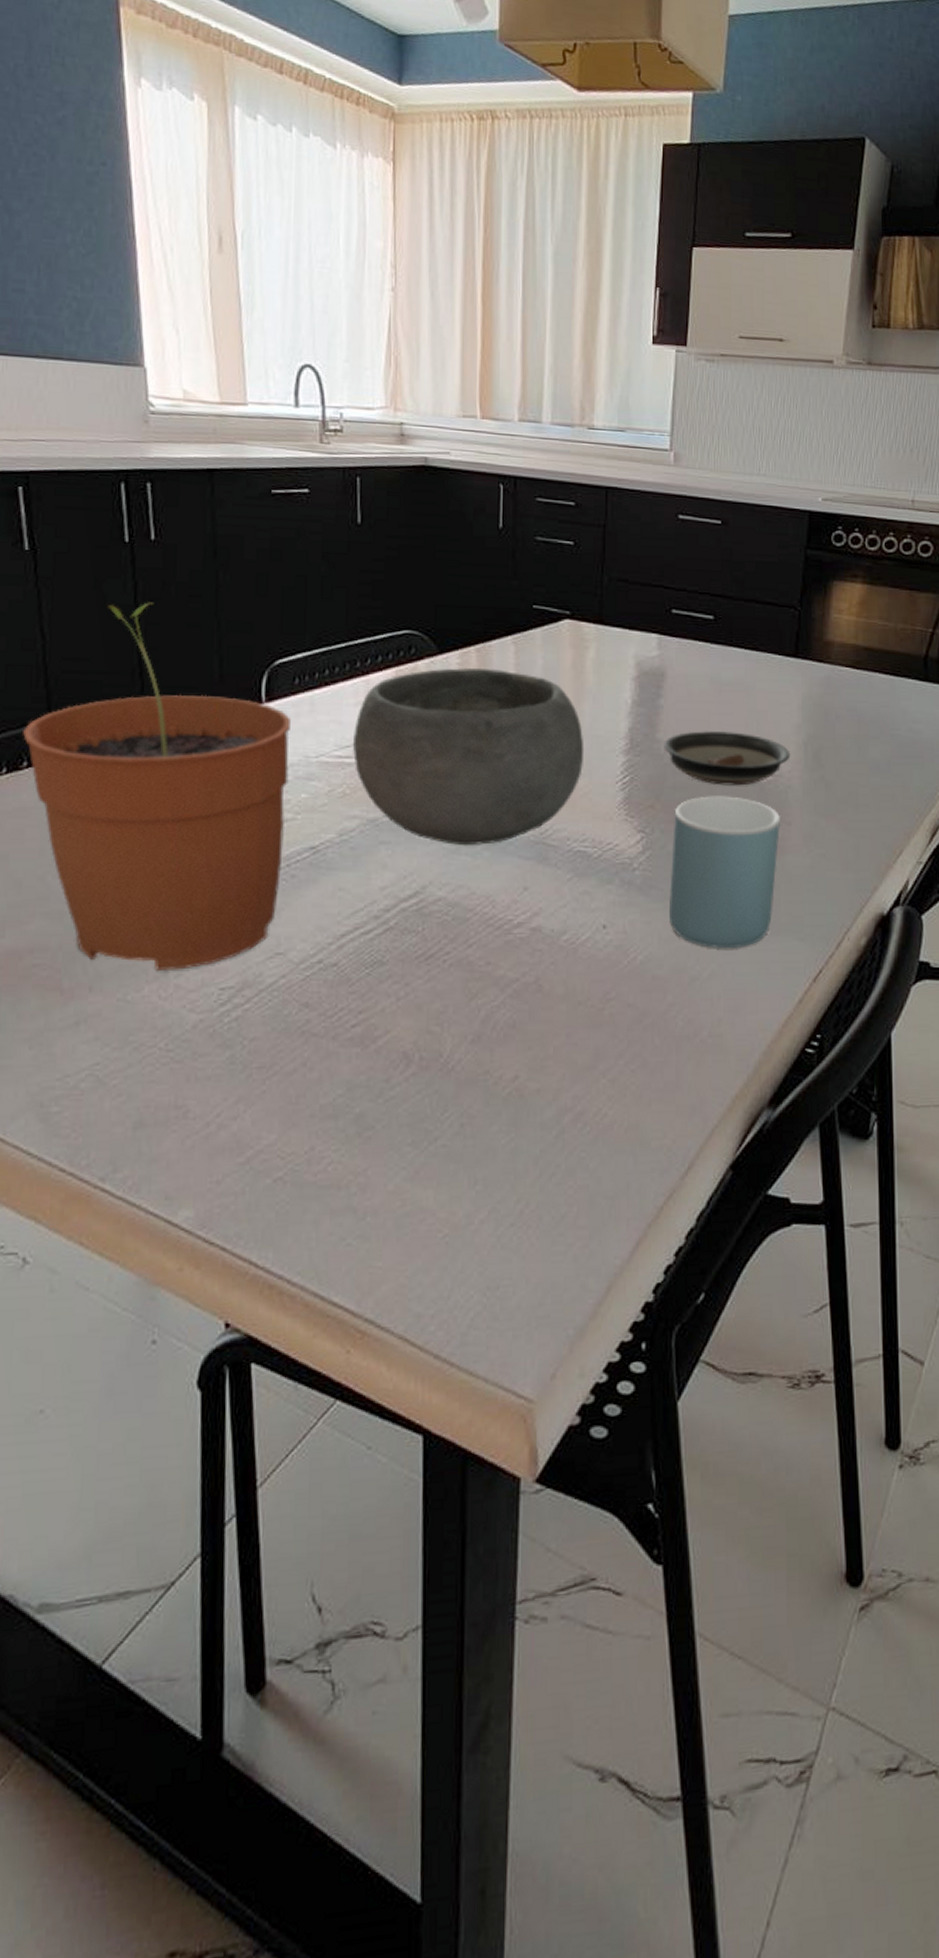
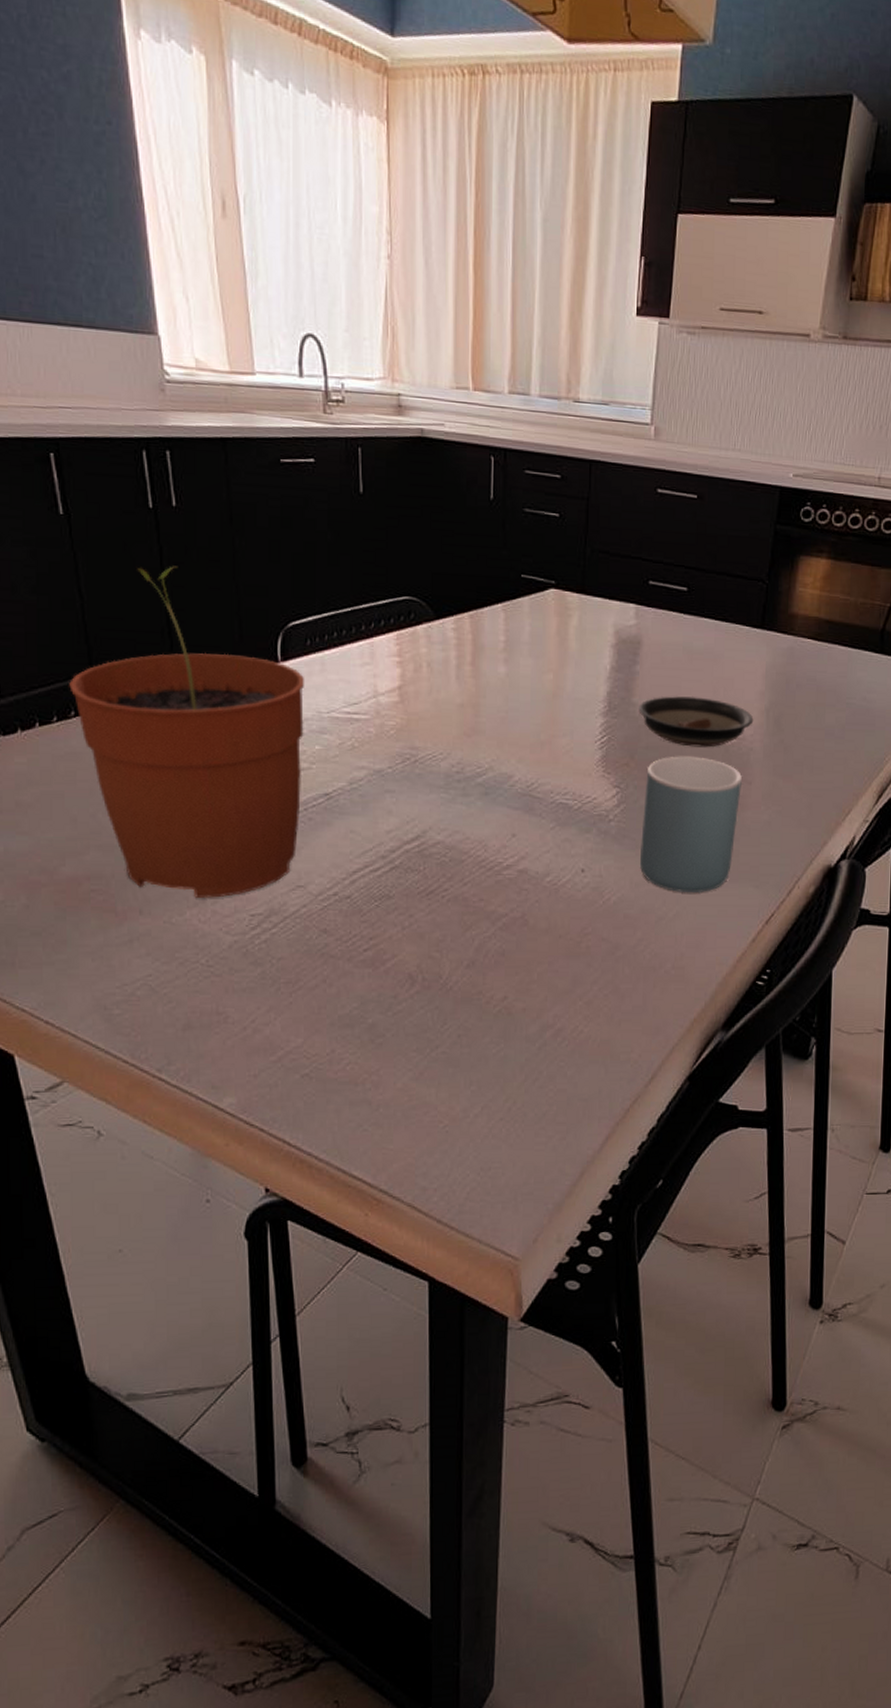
bowl: present [353,668,585,846] -> none [360,633,567,796]

